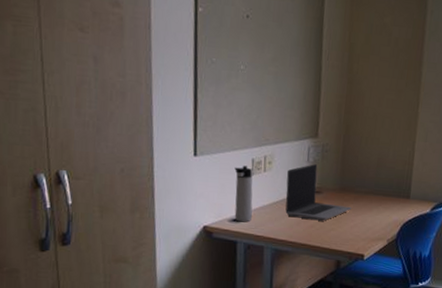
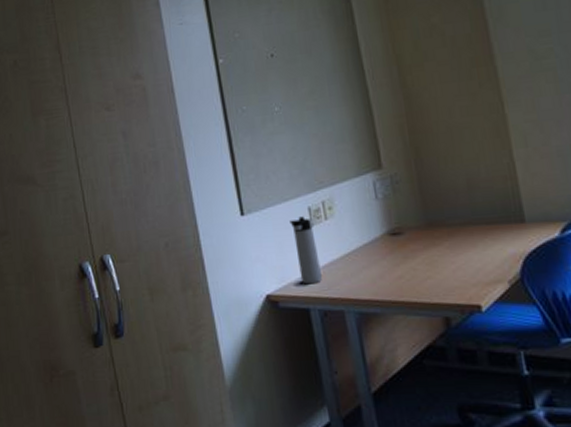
laptop computer: present [285,164,352,221] -> none [354,200,448,270]

